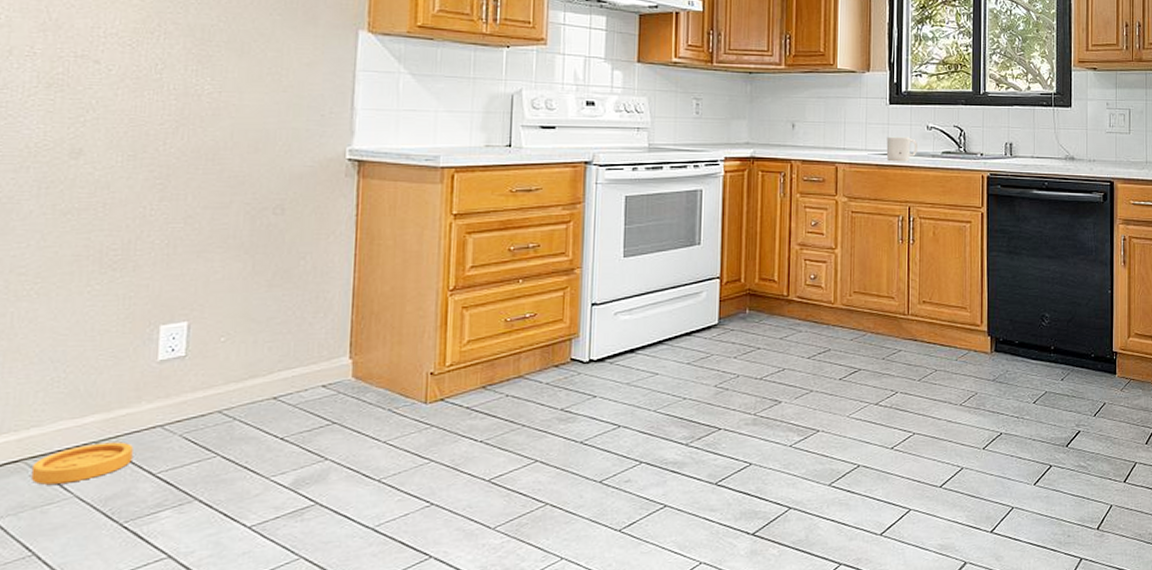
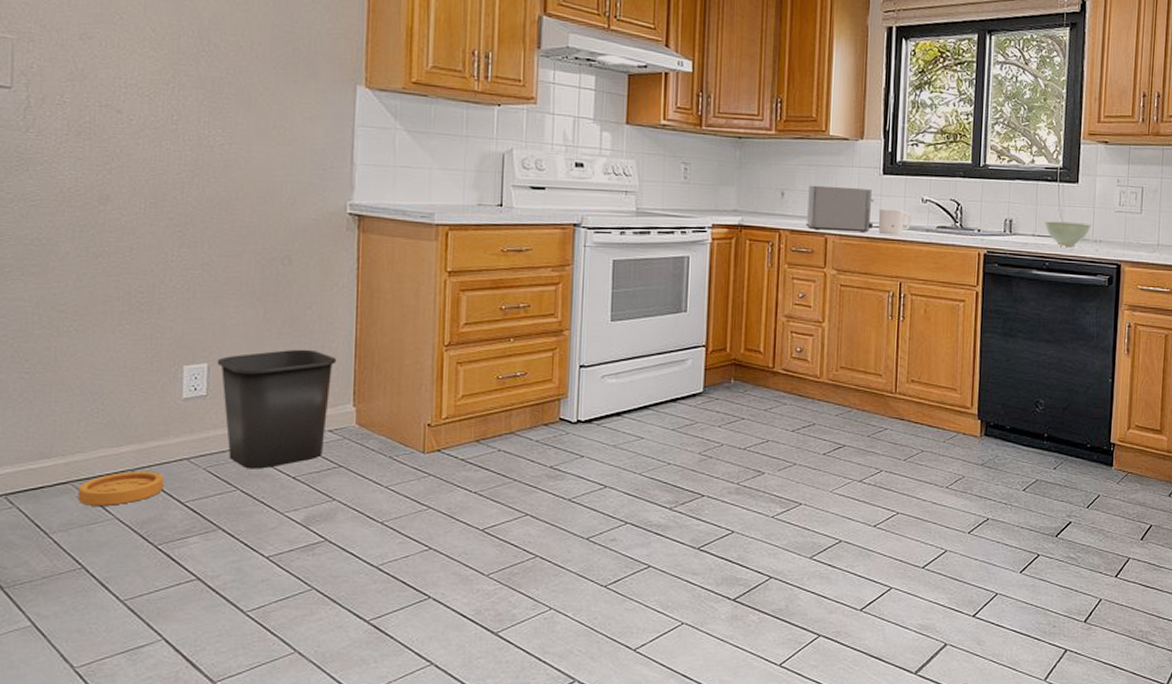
waste bin: none [198,301,332,433] -> present [217,349,337,469]
toaster: none [816,116,882,161] -> present [806,185,874,234]
bowl: none [1042,143,1085,166] -> present [1045,221,1091,247]

